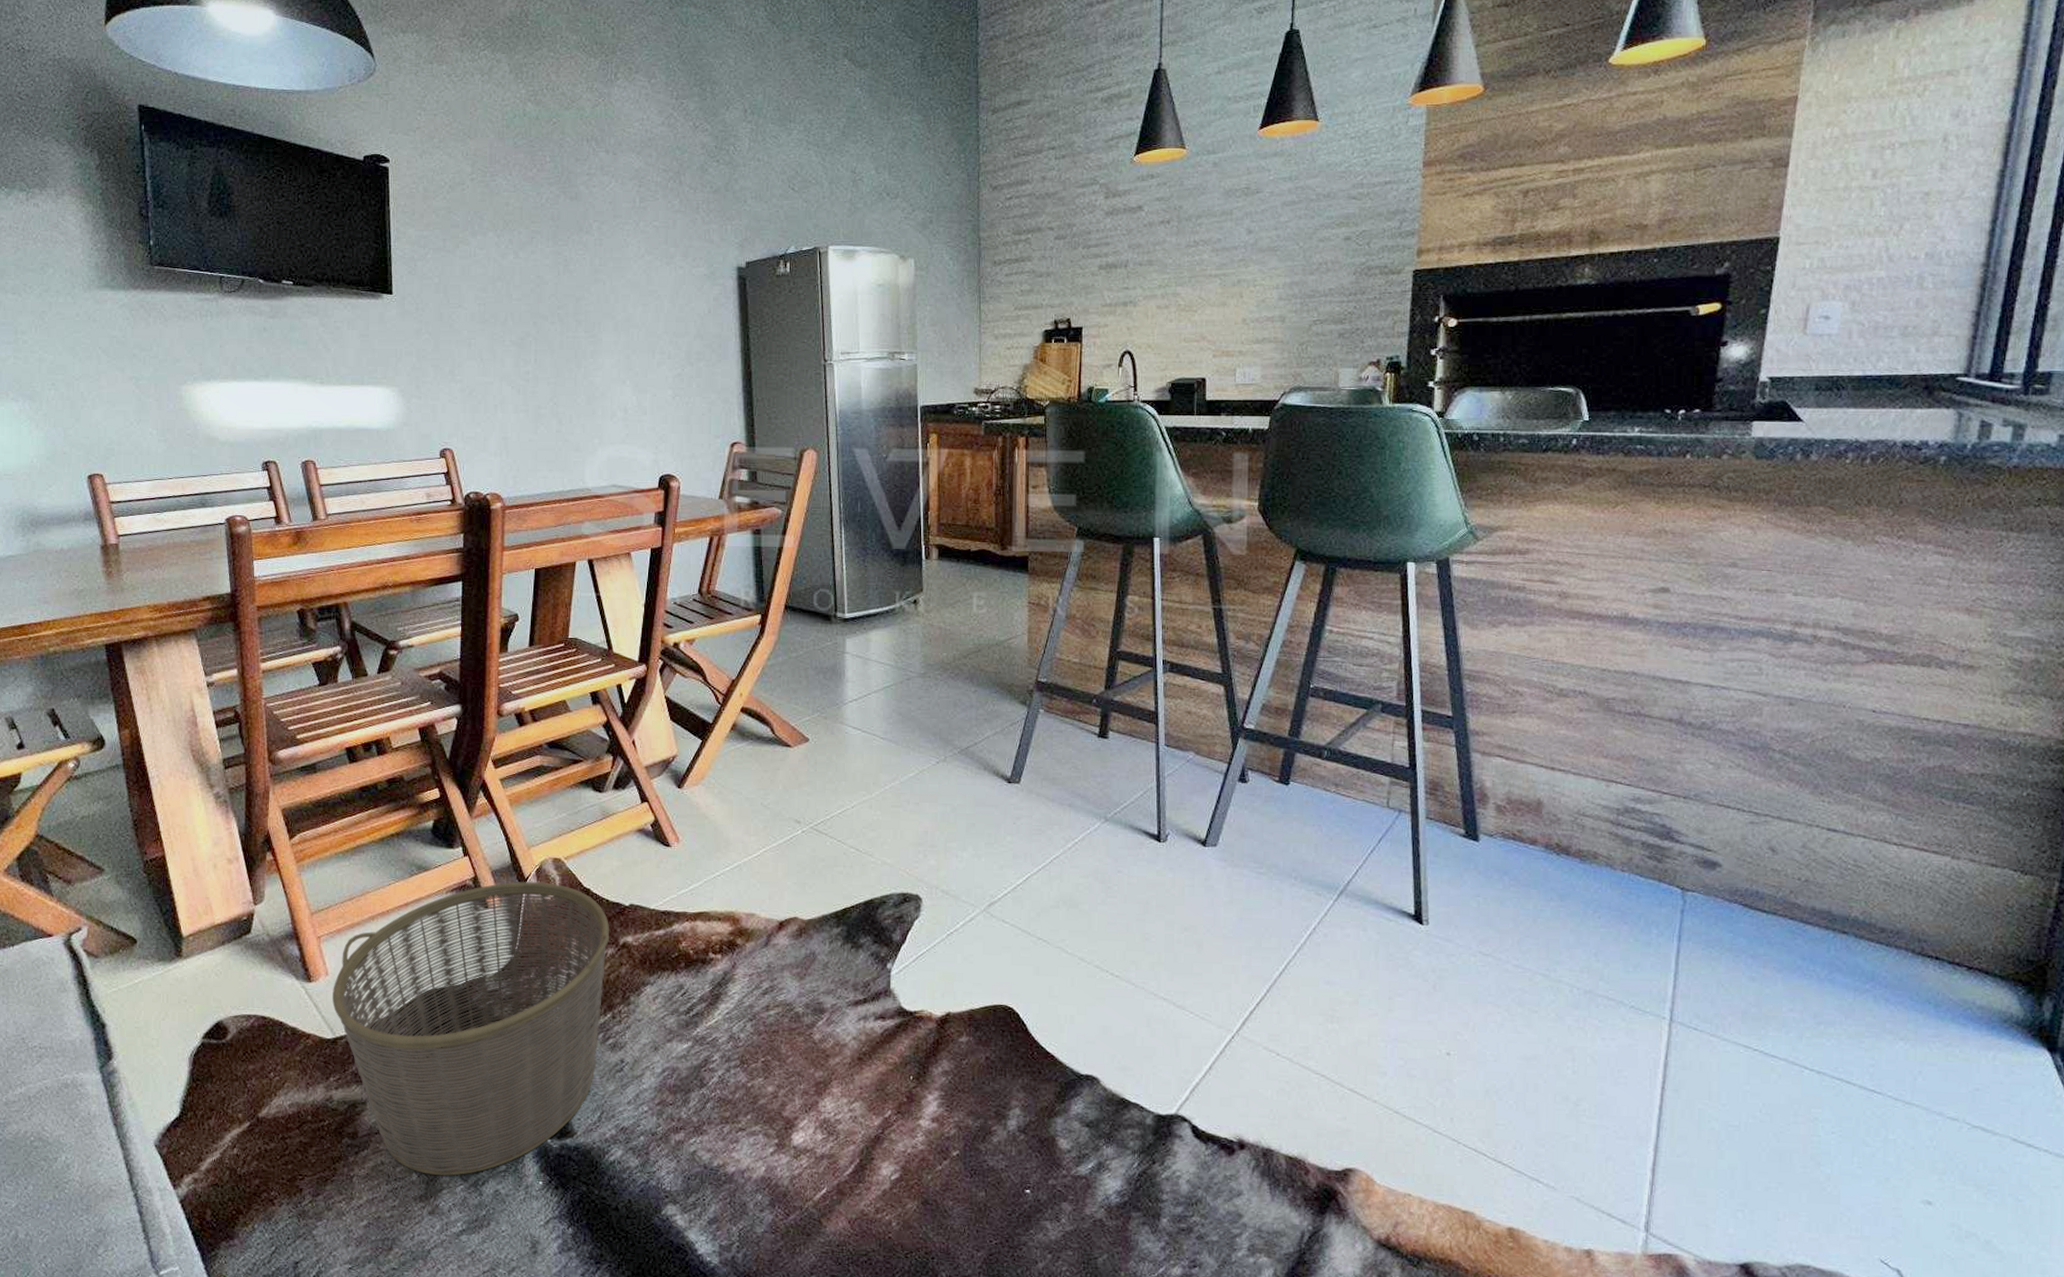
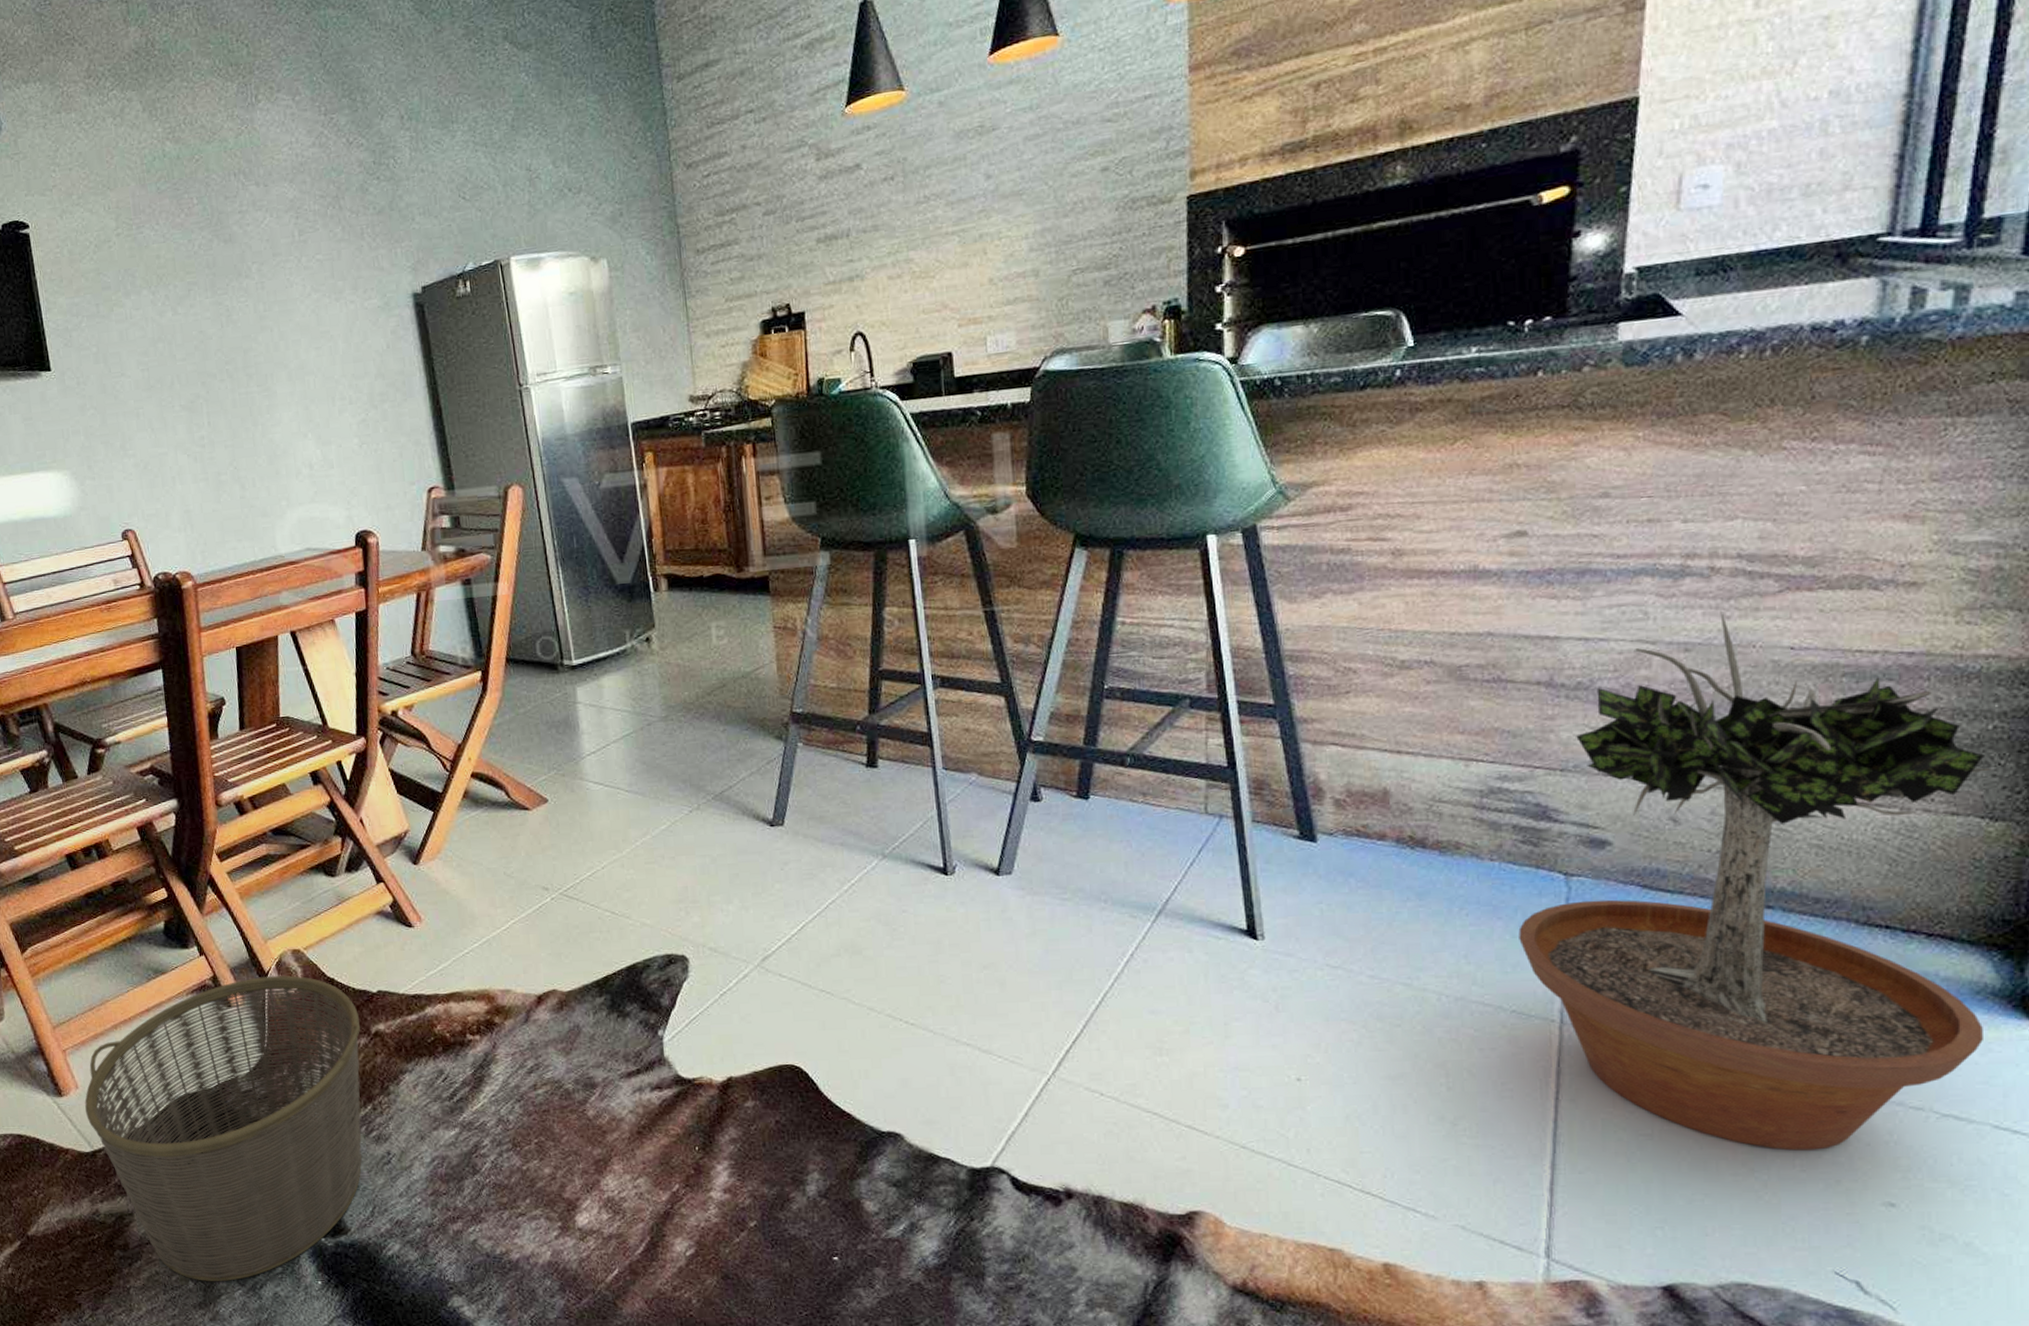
potted tree: none [1640,673,2024,1150] -> present [1518,610,1991,1151]

